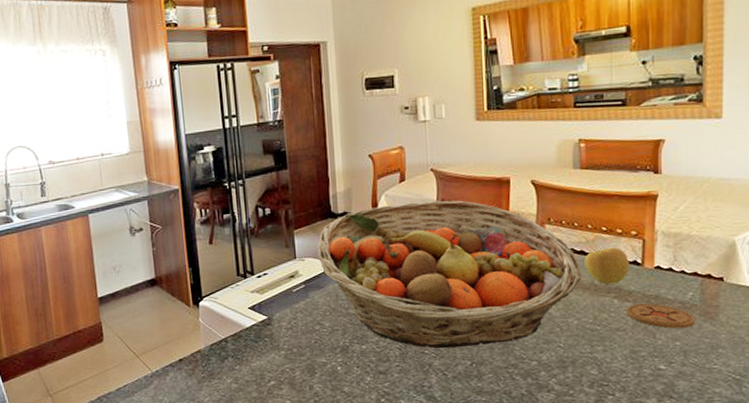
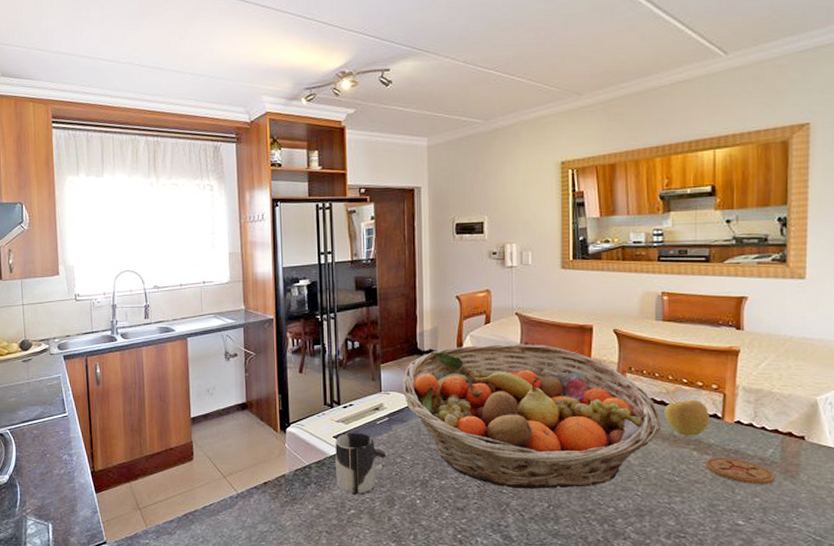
cup: none [251,302,306,366] -> present [335,433,388,495]

